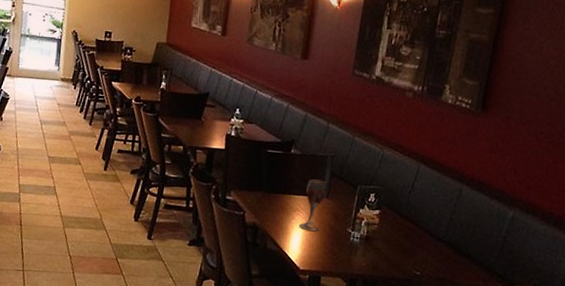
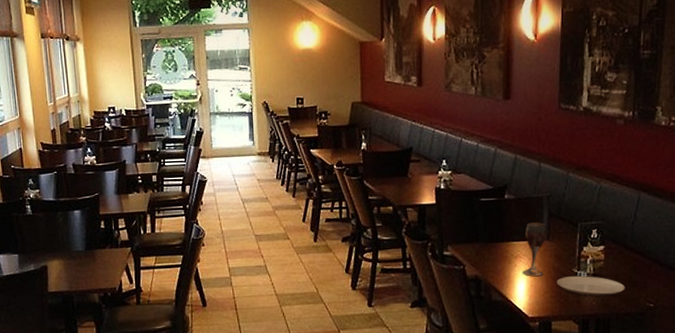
plate: none [330,235,395,260] -> present [556,275,625,297]

